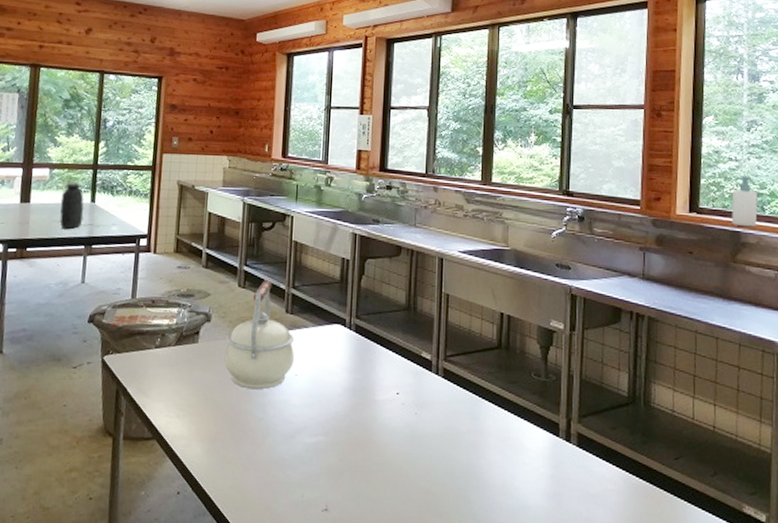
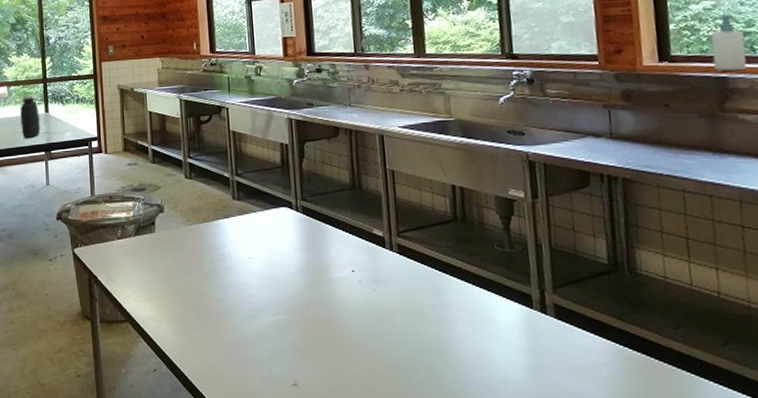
kettle: present [224,280,294,390] -> none [180,170,246,273]

